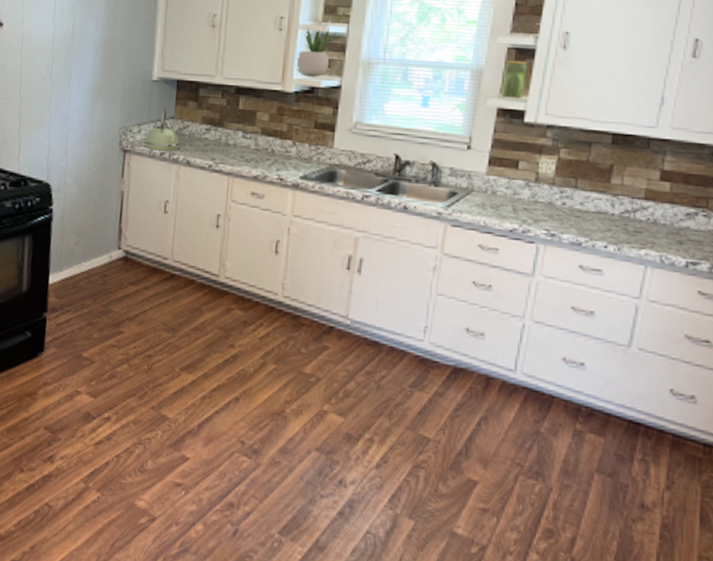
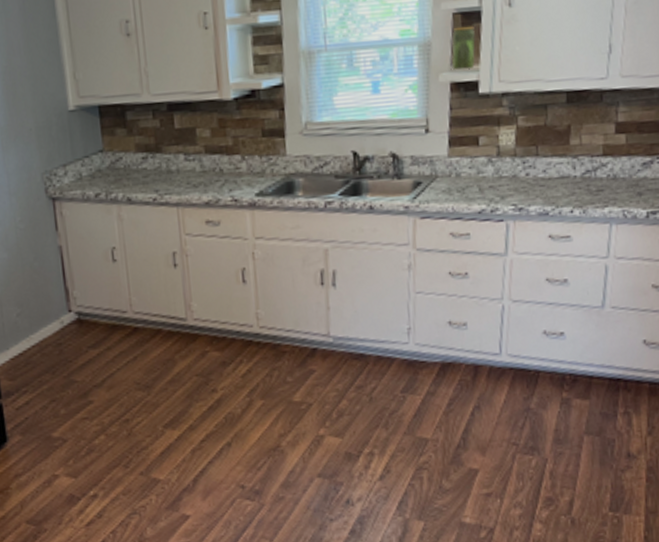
kettle: present [144,107,180,152] -> none [74,140,117,193]
potted plant: present [295,27,337,77] -> none [228,17,270,79]

